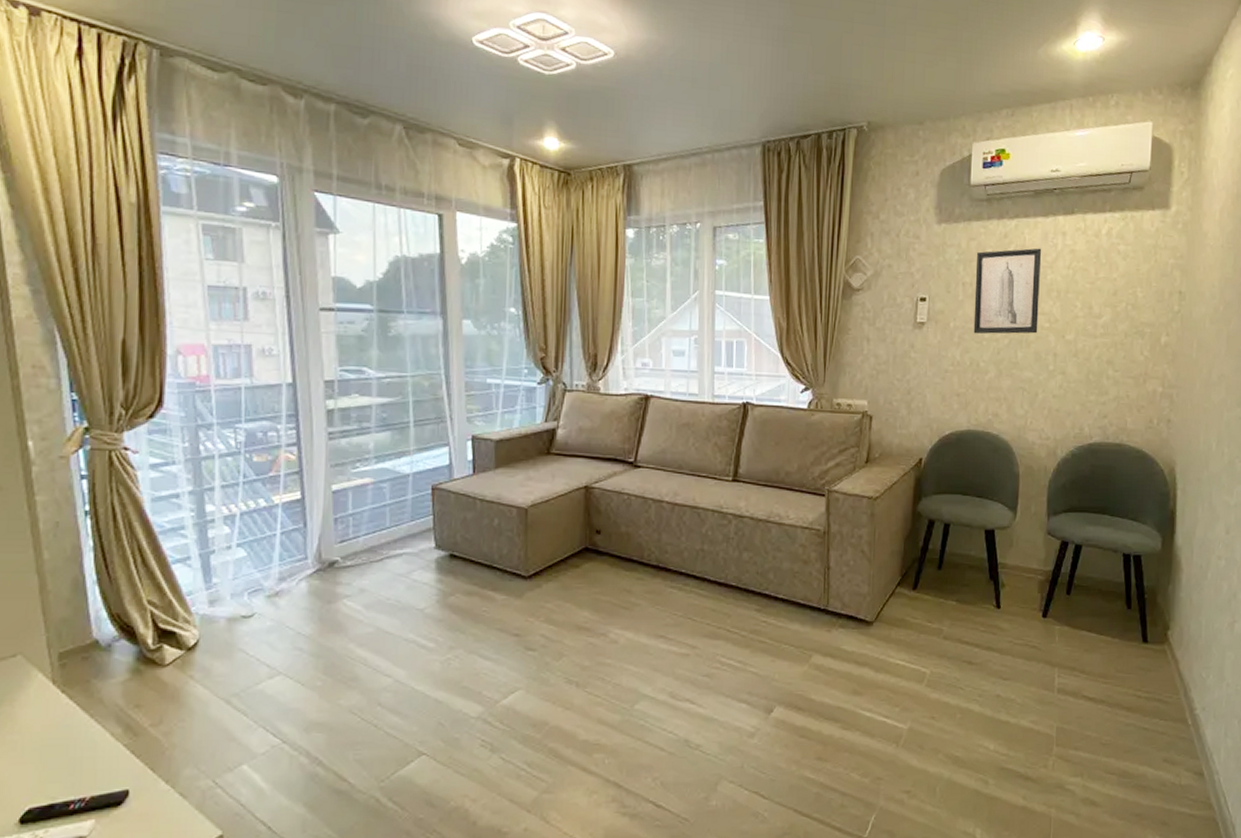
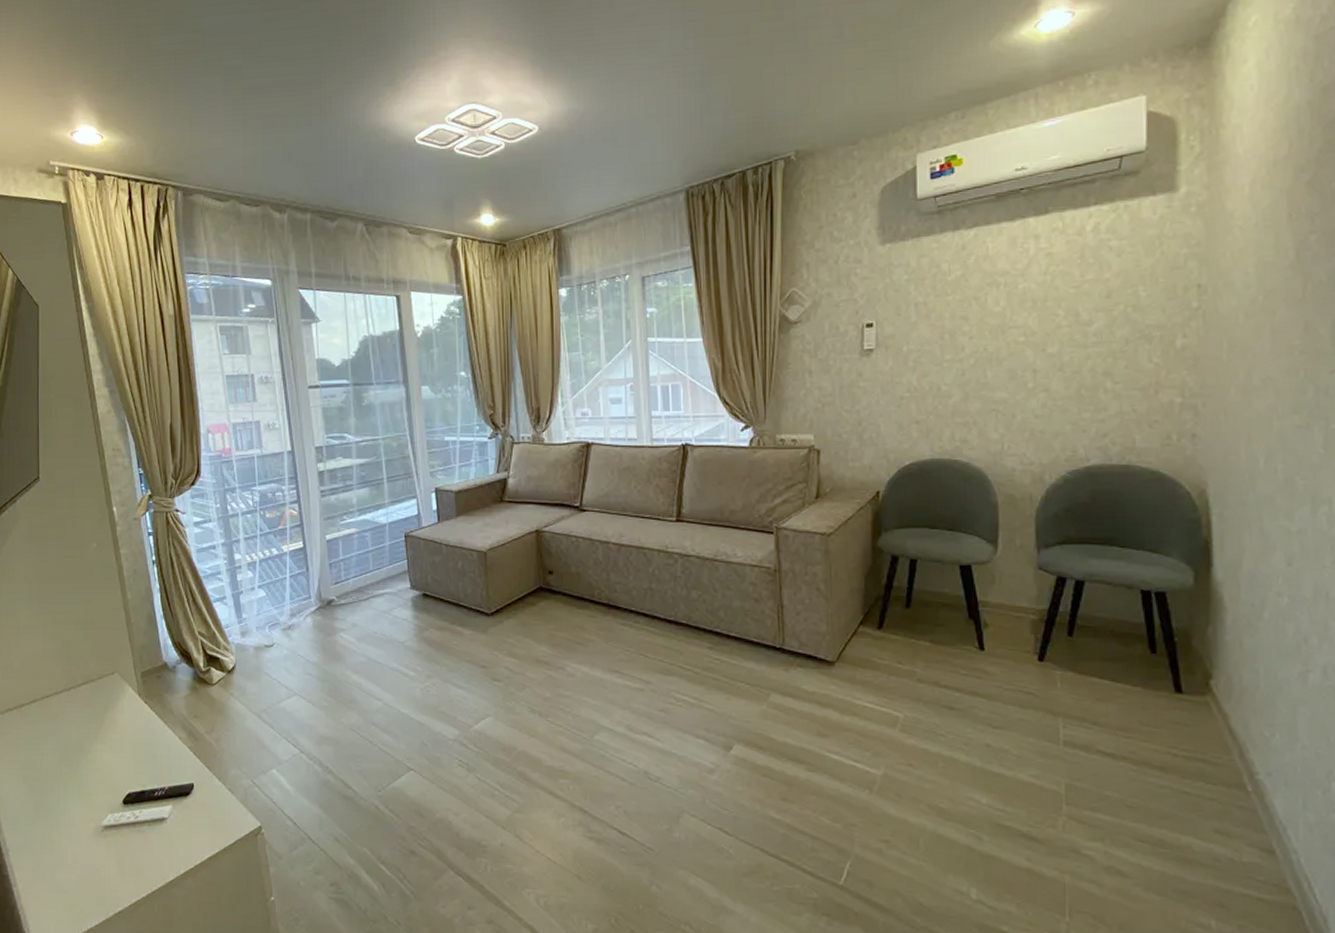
wall art: present [973,248,1042,334] -> none [929,256,1011,356]

